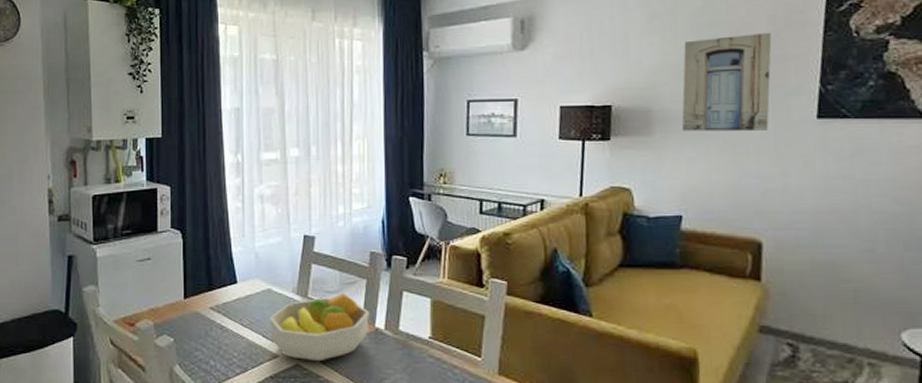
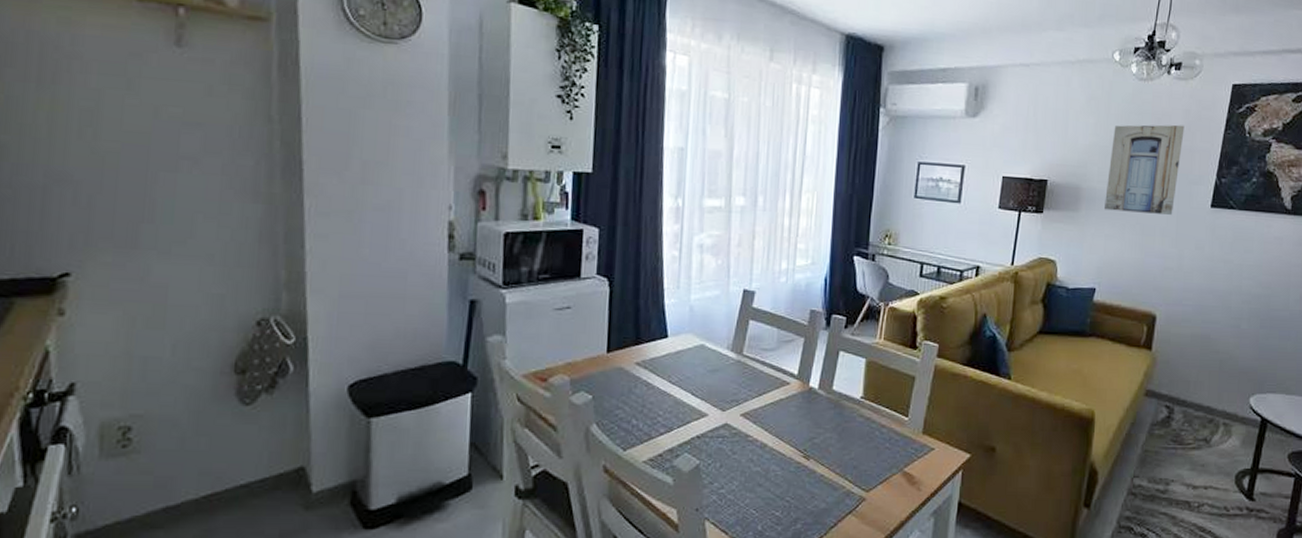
fruit bowl: present [269,293,369,362] -> none [700,351,804,421]

